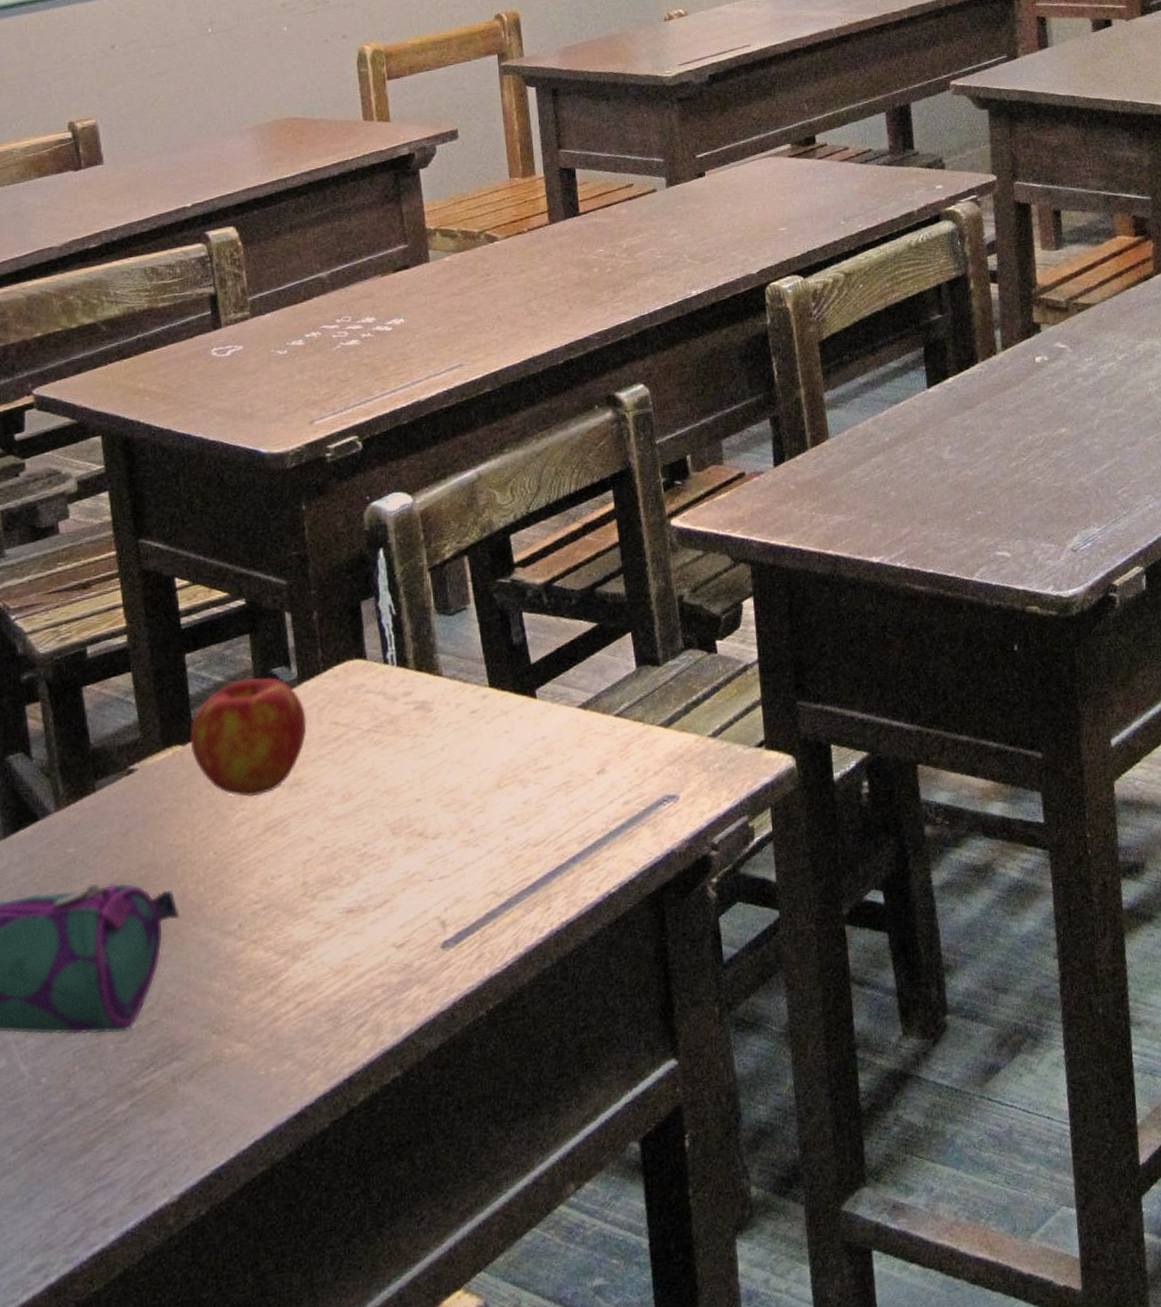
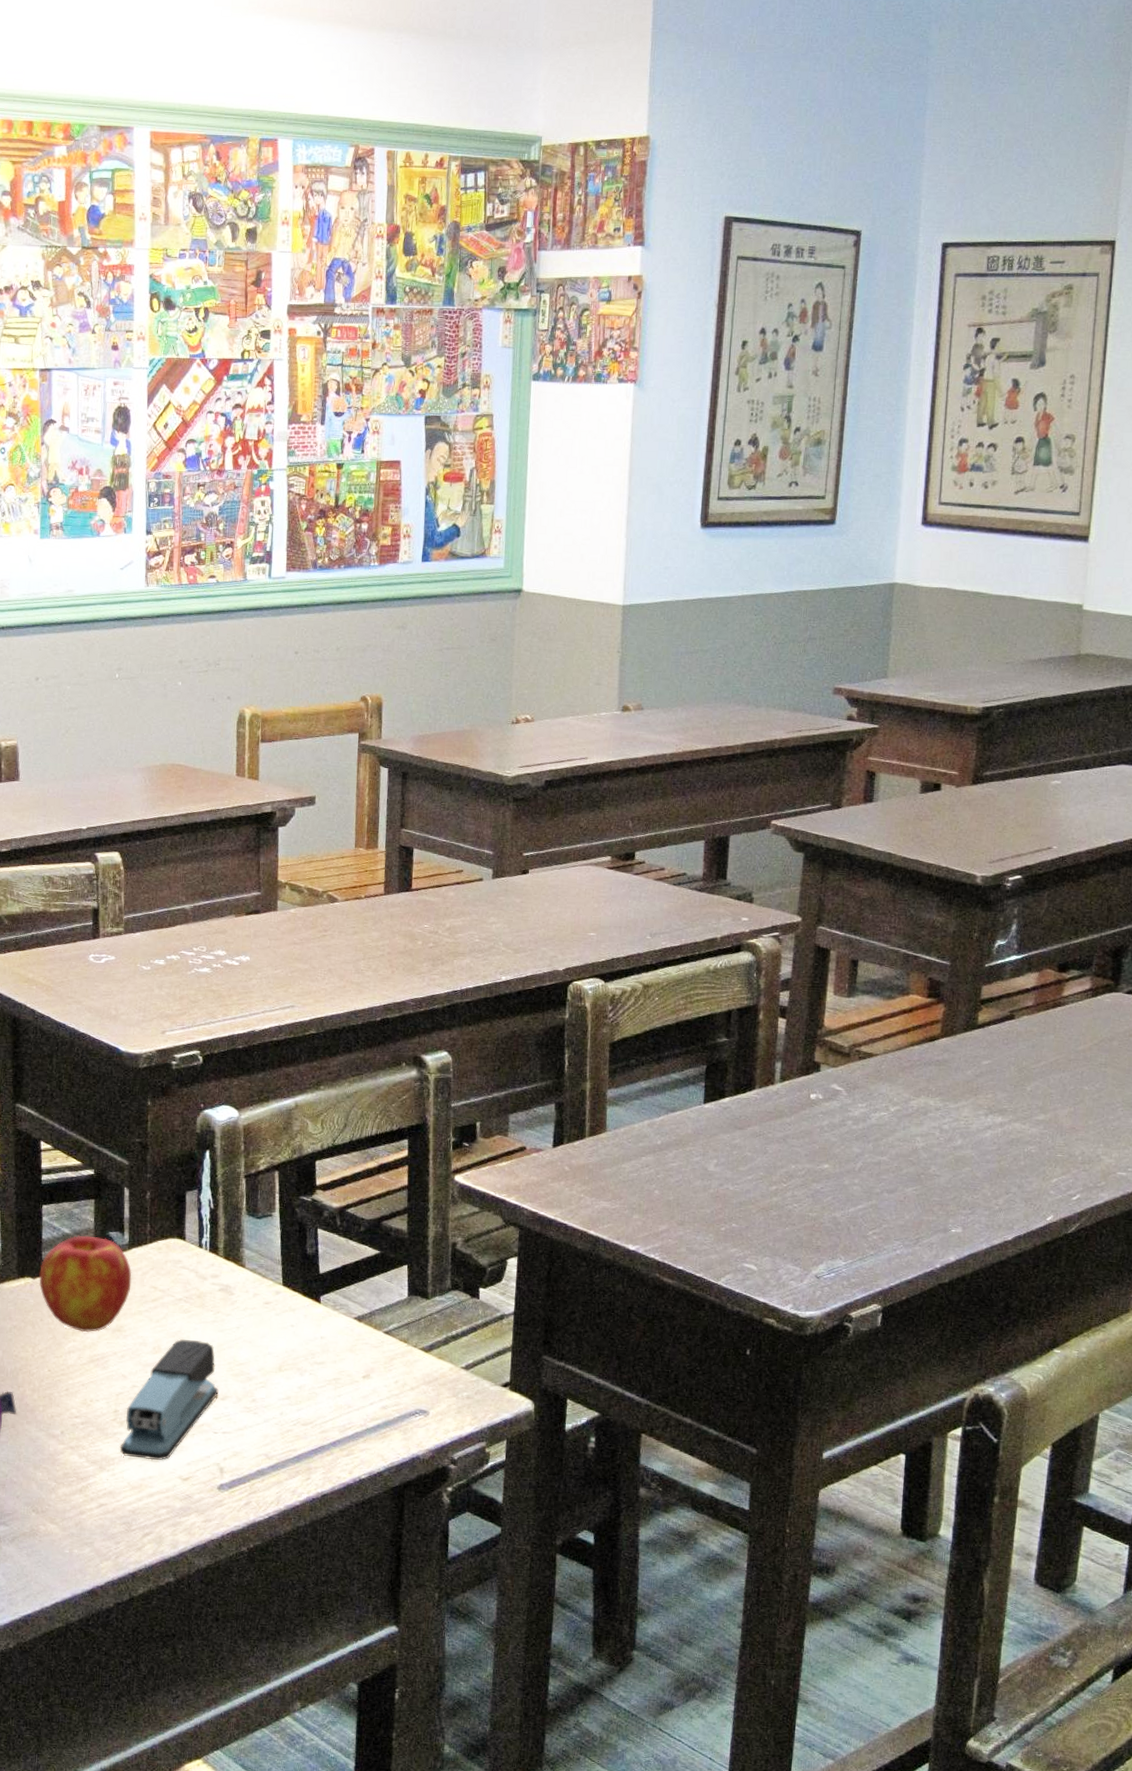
stapler: none [314,773,428,936] -> present [119,1339,219,1460]

